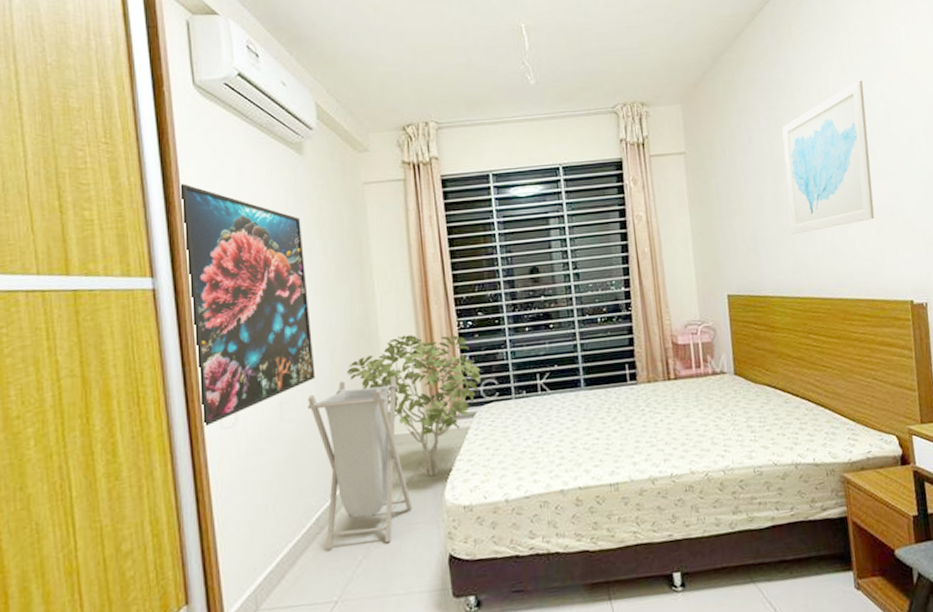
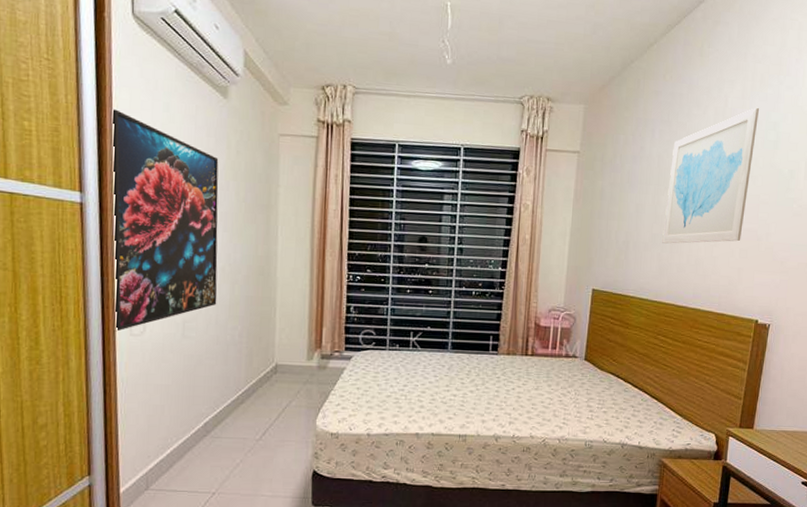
laundry hamper: present [307,376,412,549] -> none [206,310,288,452]
shrub: present [347,335,482,477] -> none [245,279,363,404]

